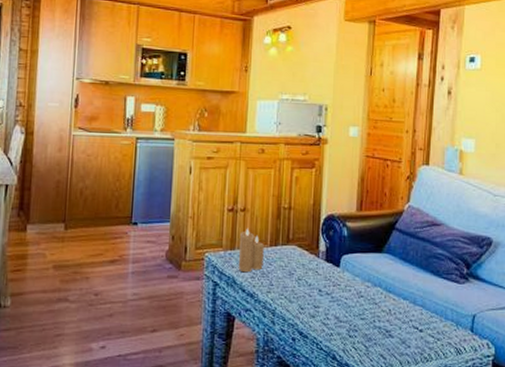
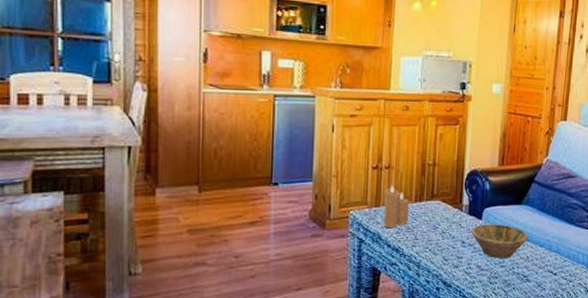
bowl: none [328,272,390,310] -> present [471,224,528,258]

